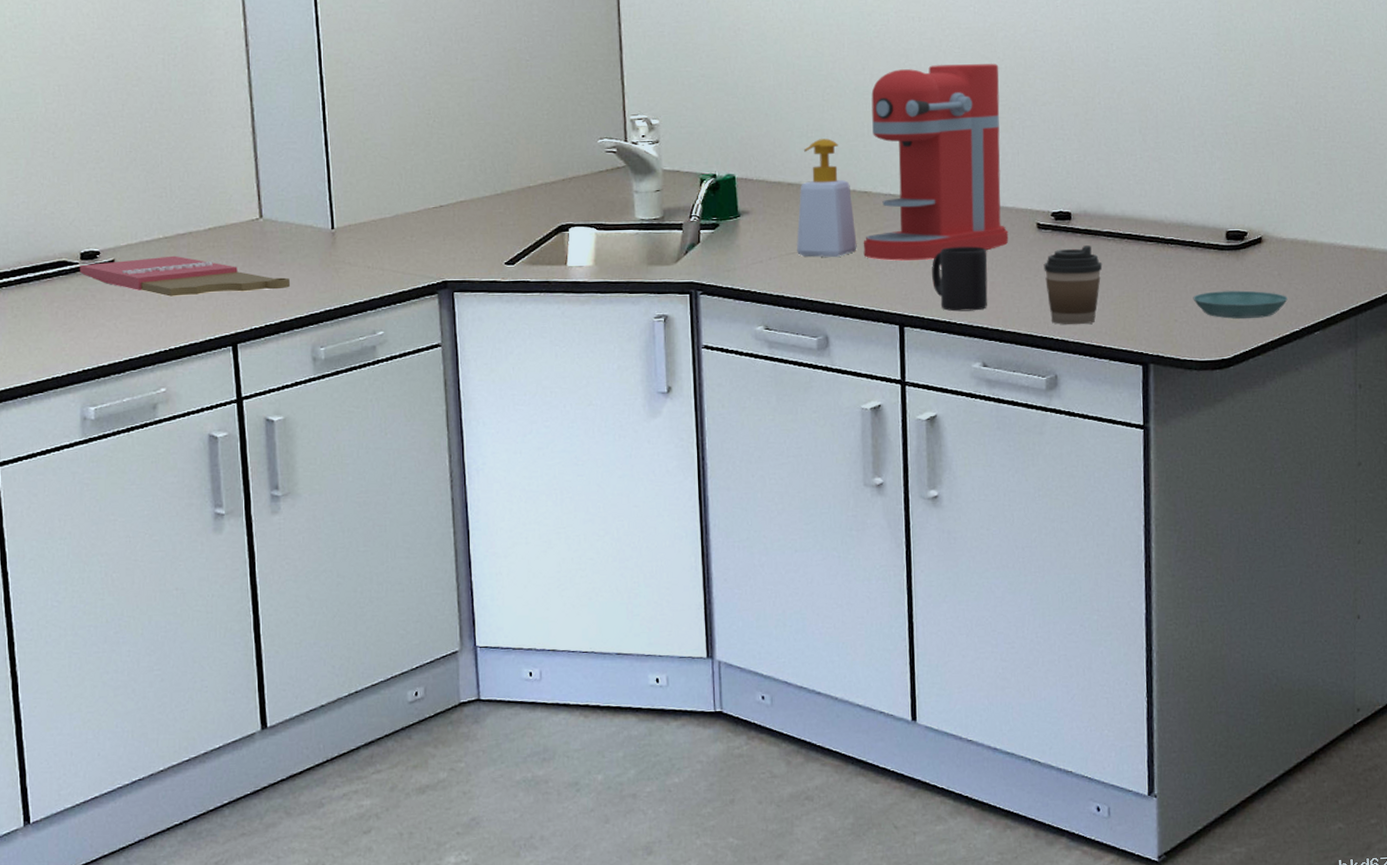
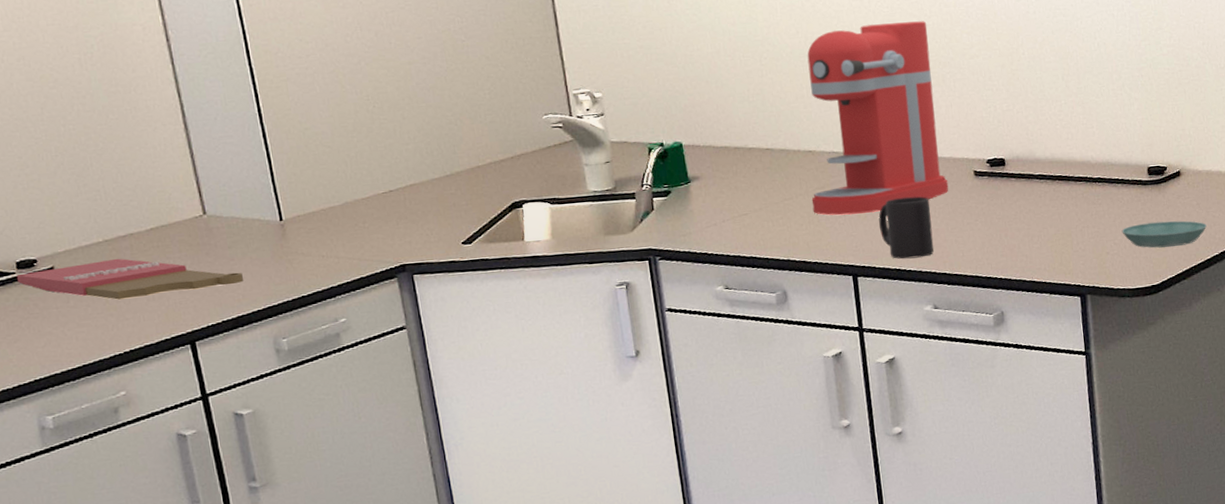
soap bottle: present [797,139,857,258] -> none [746,102,806,217]
coffee cup: present [1043,245,1103,325] -> none [983,188,1038,265]

